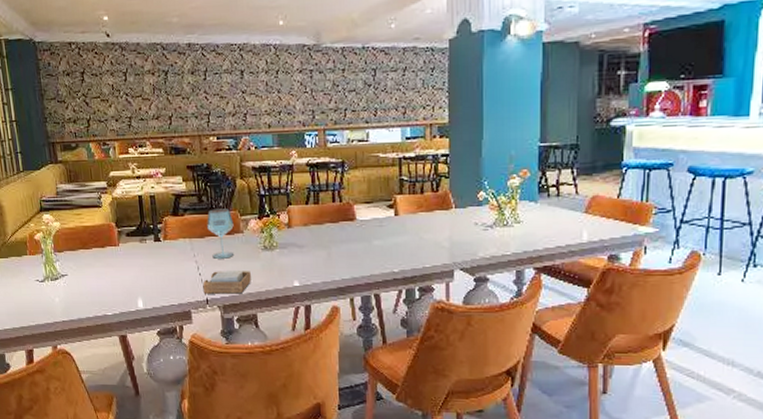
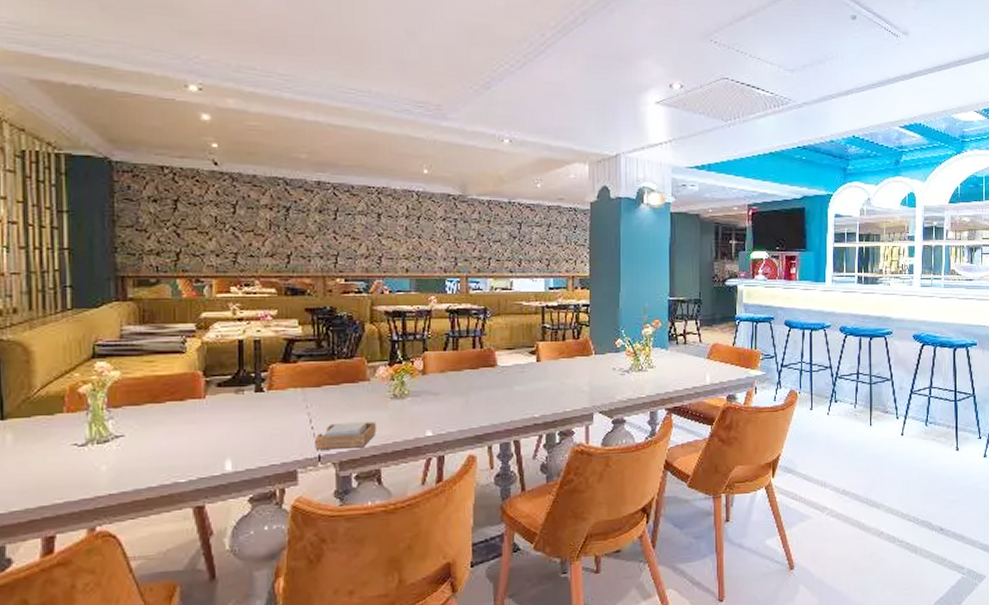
wine glass: present [207,208,234,259] -> none [326,355,359,410]

